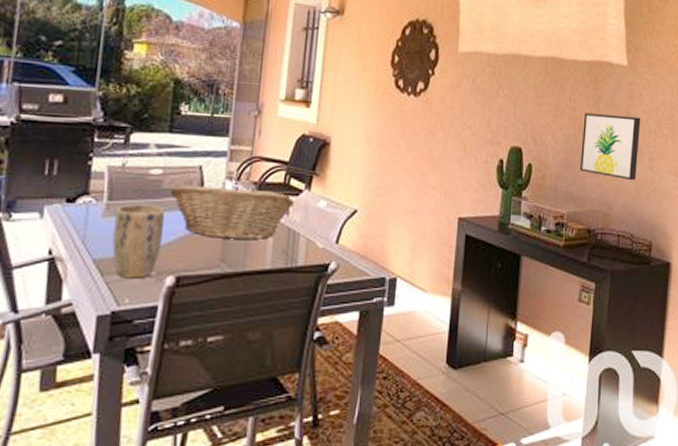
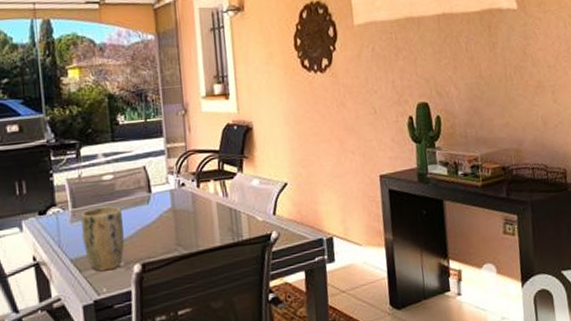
fruit basket: present [170,185,294,240] -> none [122,178,231,227]
wall art: present [579,113,641,181] -> none [482,55,542,116]

